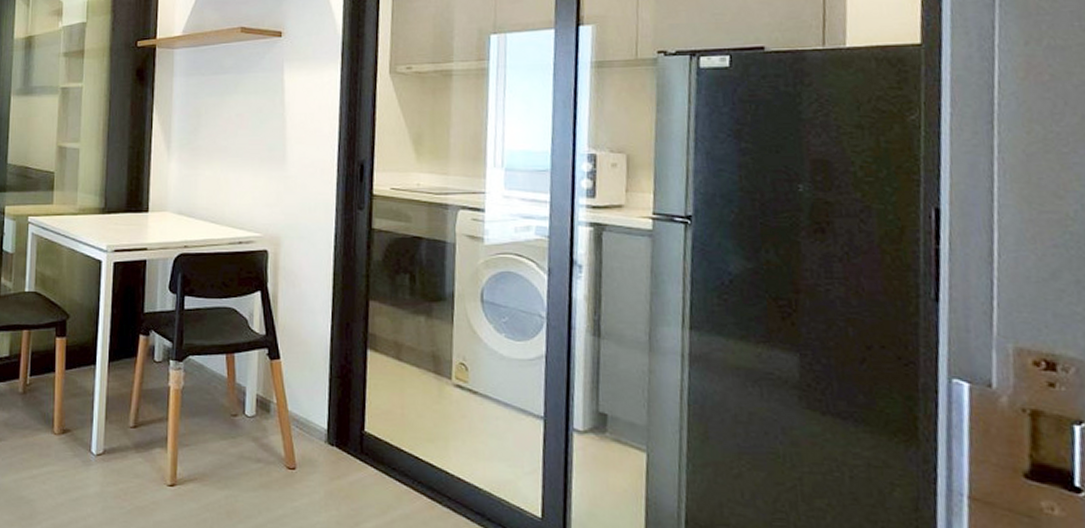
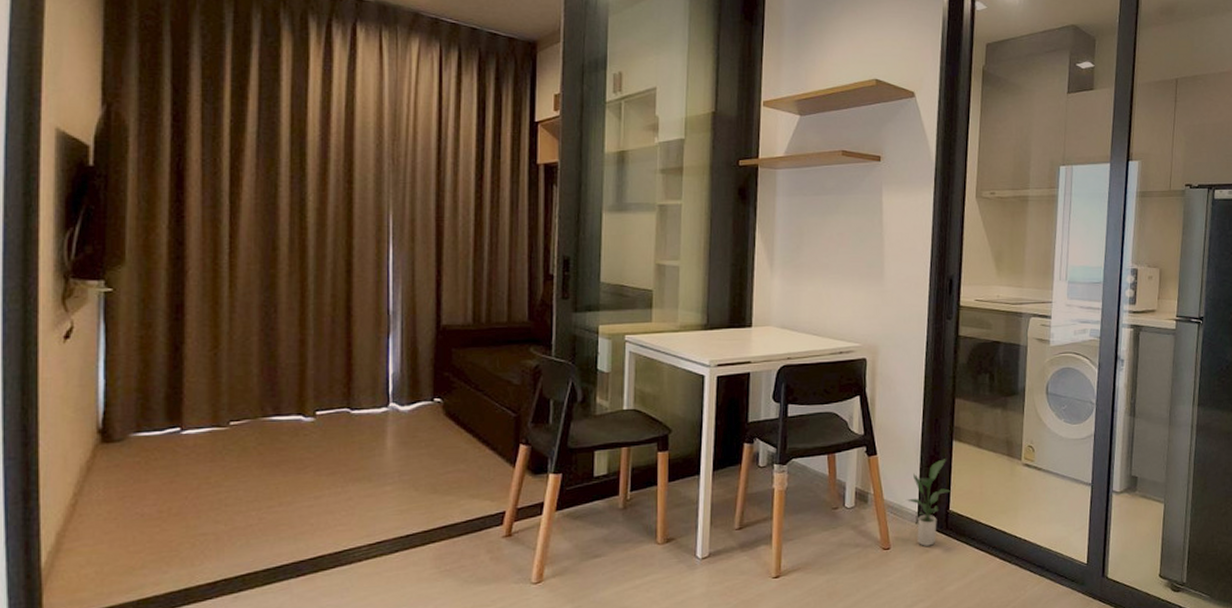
potted plant: none [314,370,367,471] -> present [906,459,952,546]

